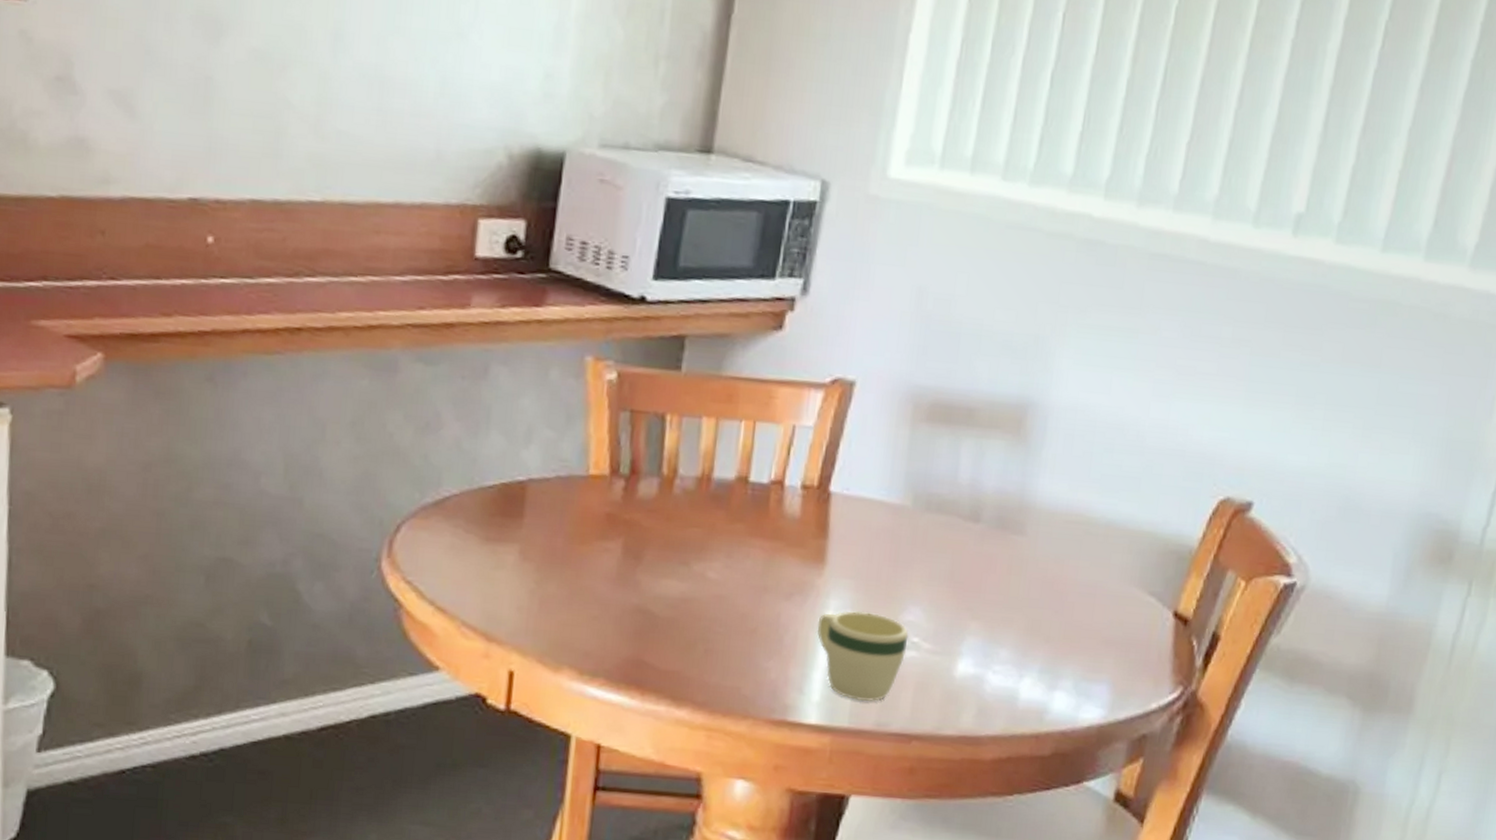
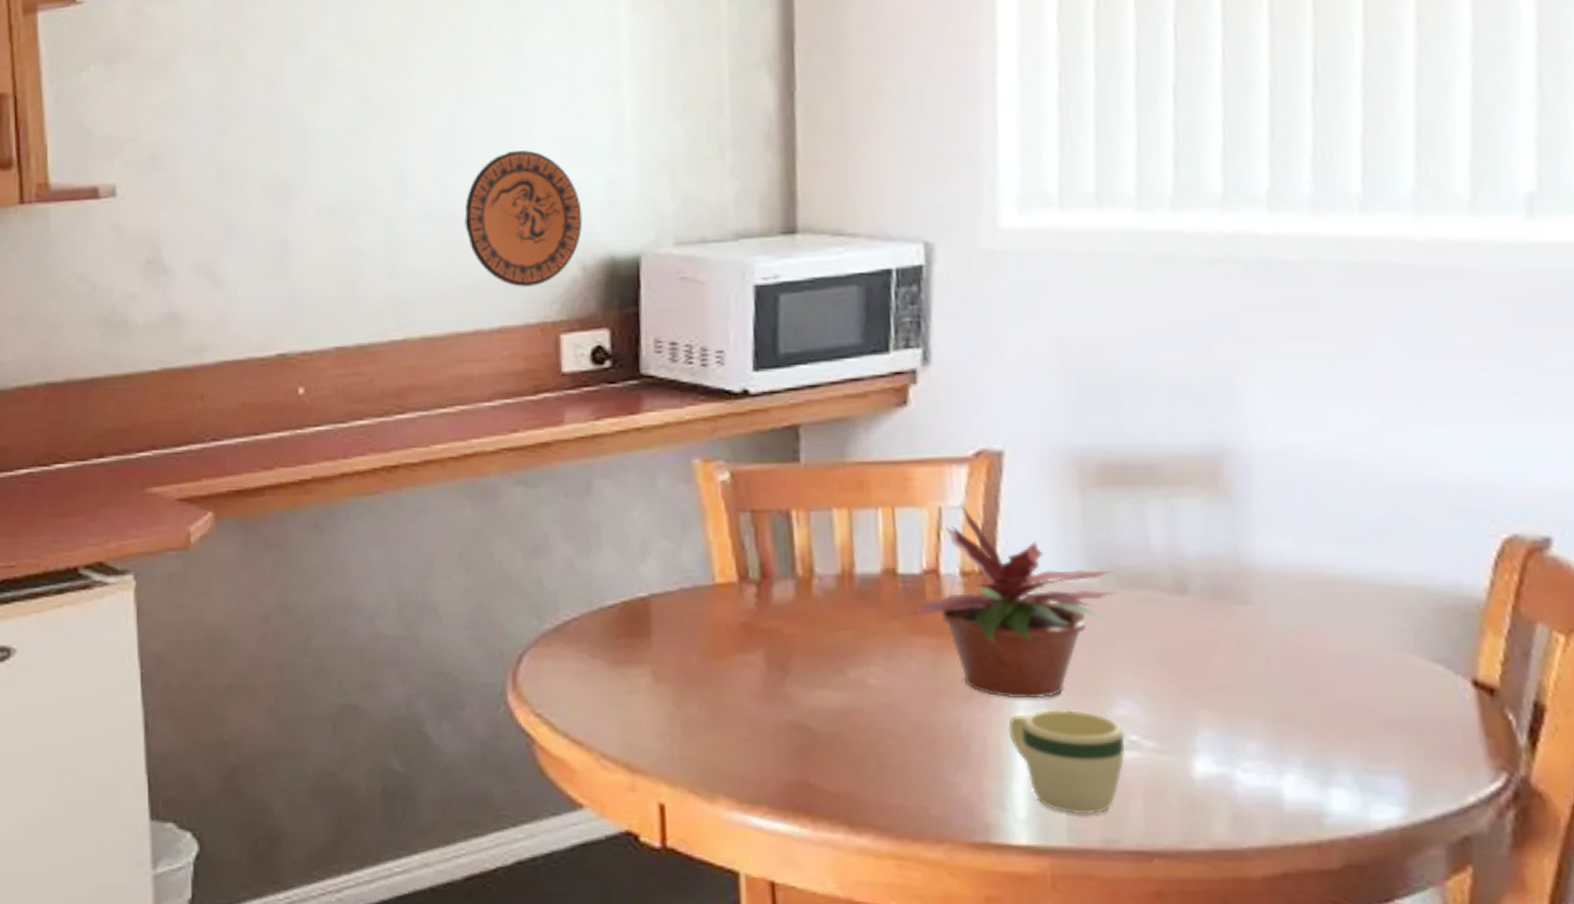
decorative plate: none [399,24,517,167] -> present [464,150,583,287]
potted plant: none [742,421,927,601] -> present [897,500,1119,698]

